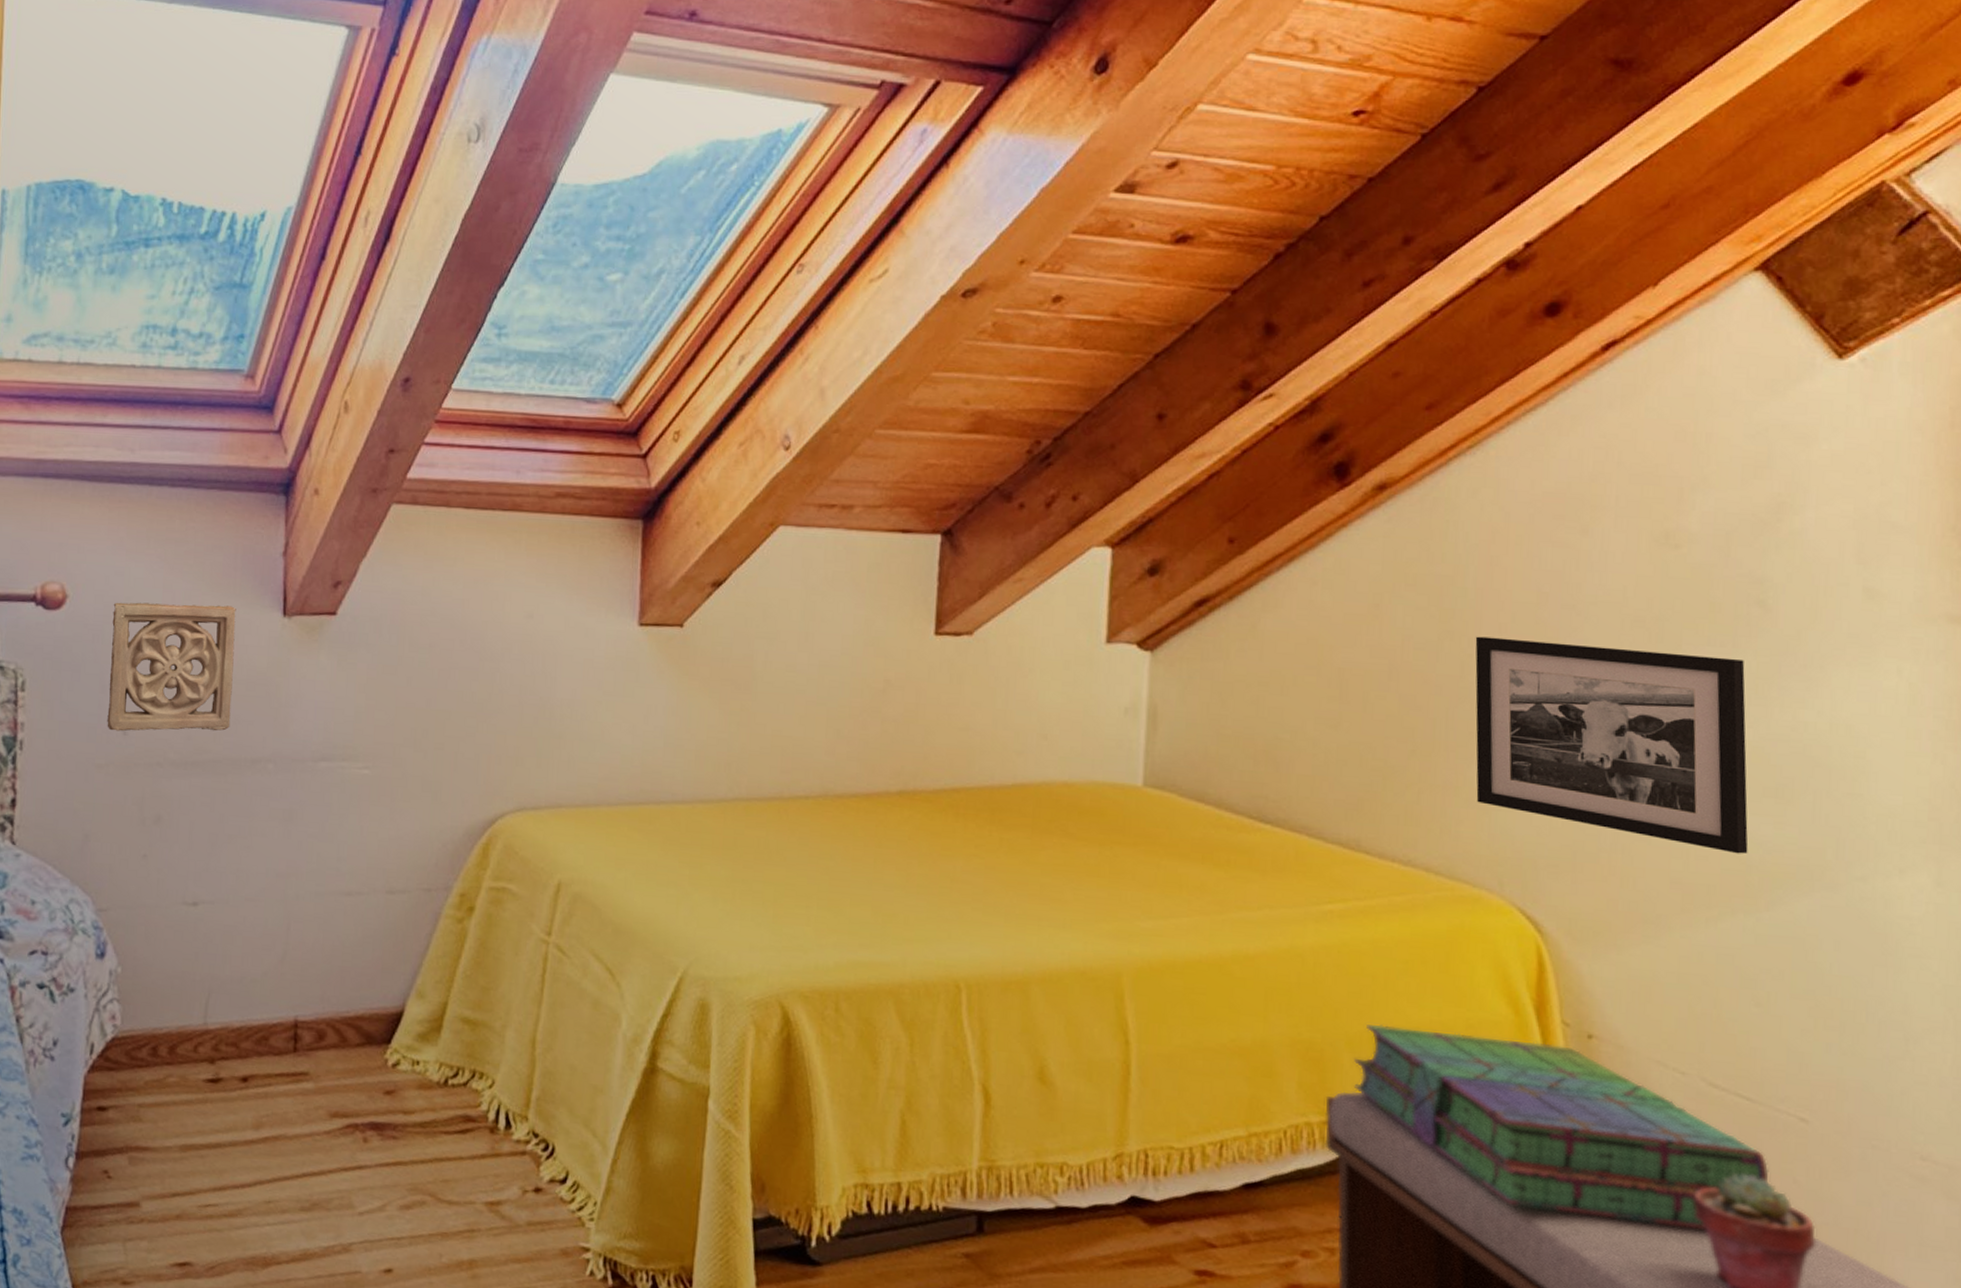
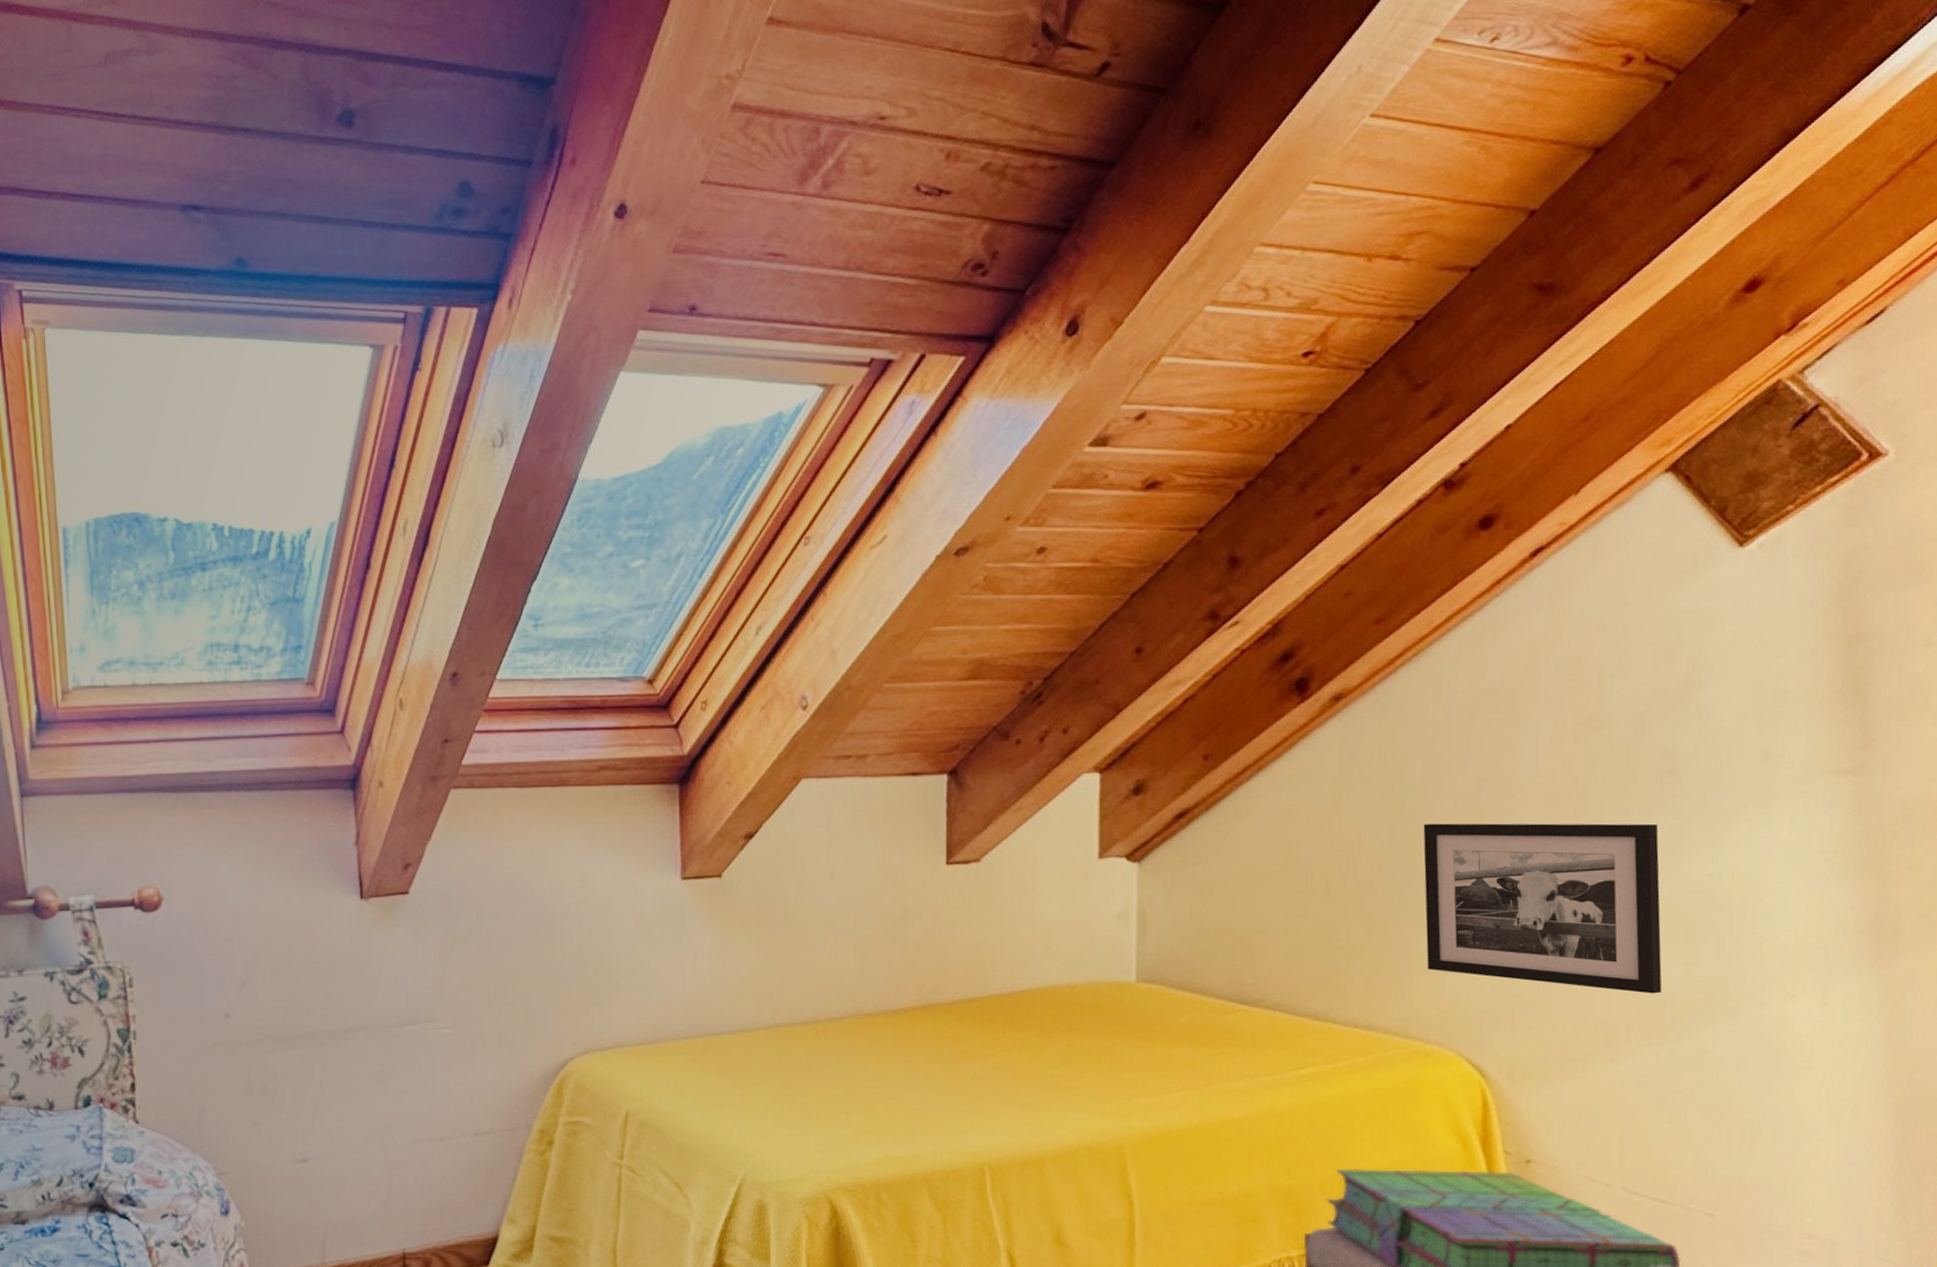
wall ornament: present [107,602,236,732] -> none [205,894,322,1015]

